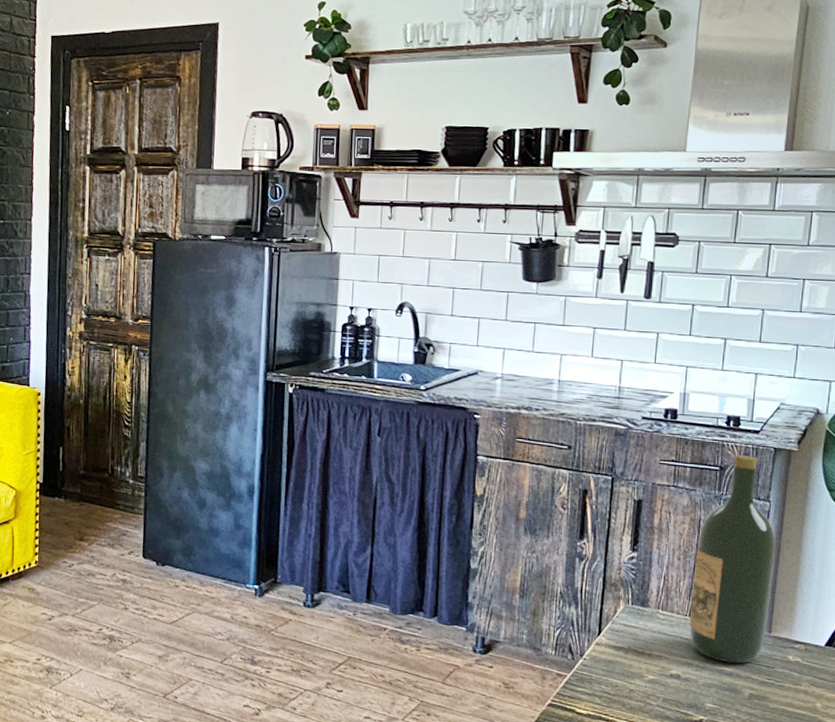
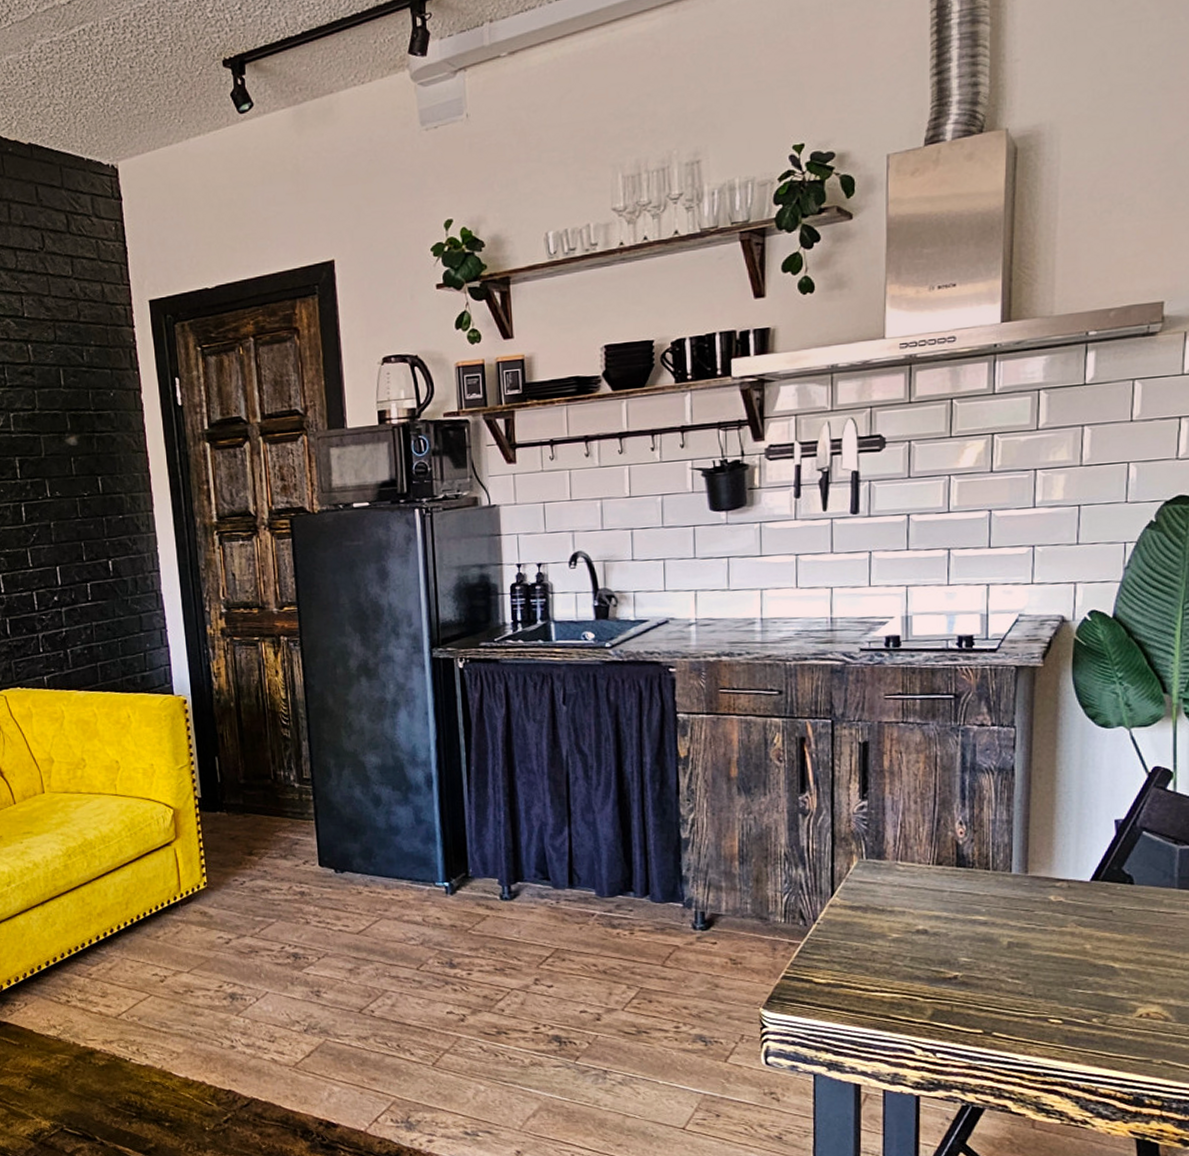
wine bottle: present [690,455,776,664] -> none [933,678,1025,911]

